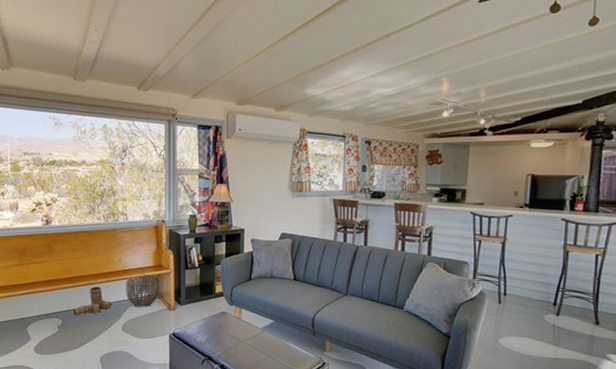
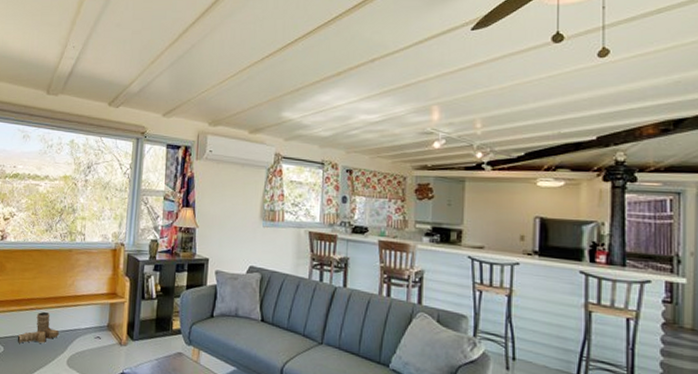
woven basket: present [126,273,160,307] -> none [75,301,113,340]

